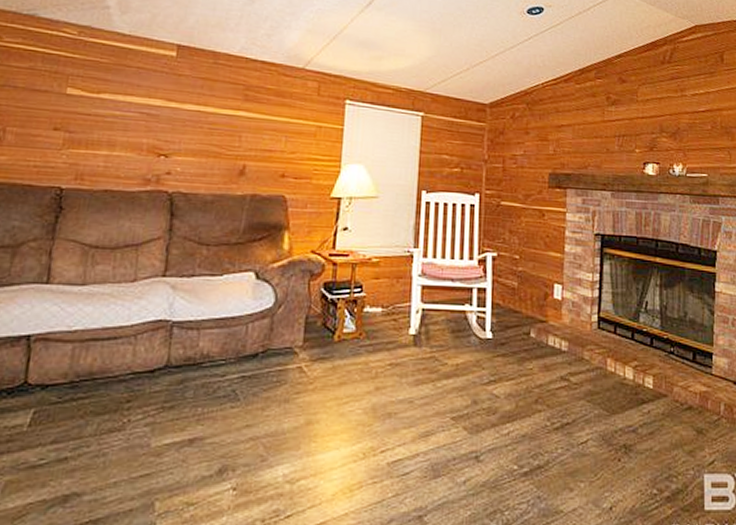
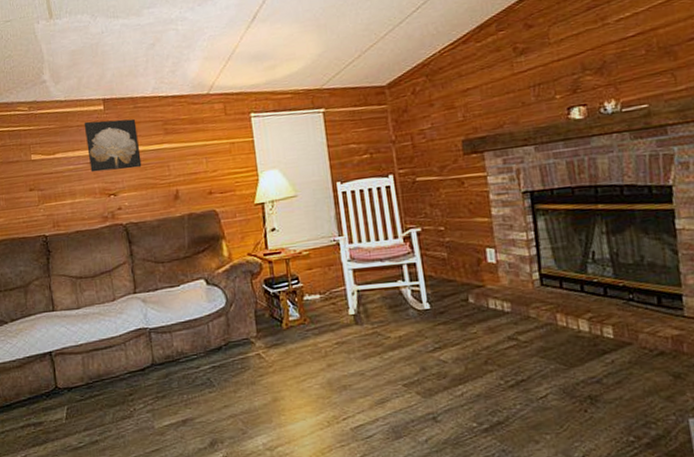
wall art: none [142,65,213,131] -> present [83,118,142,173]

